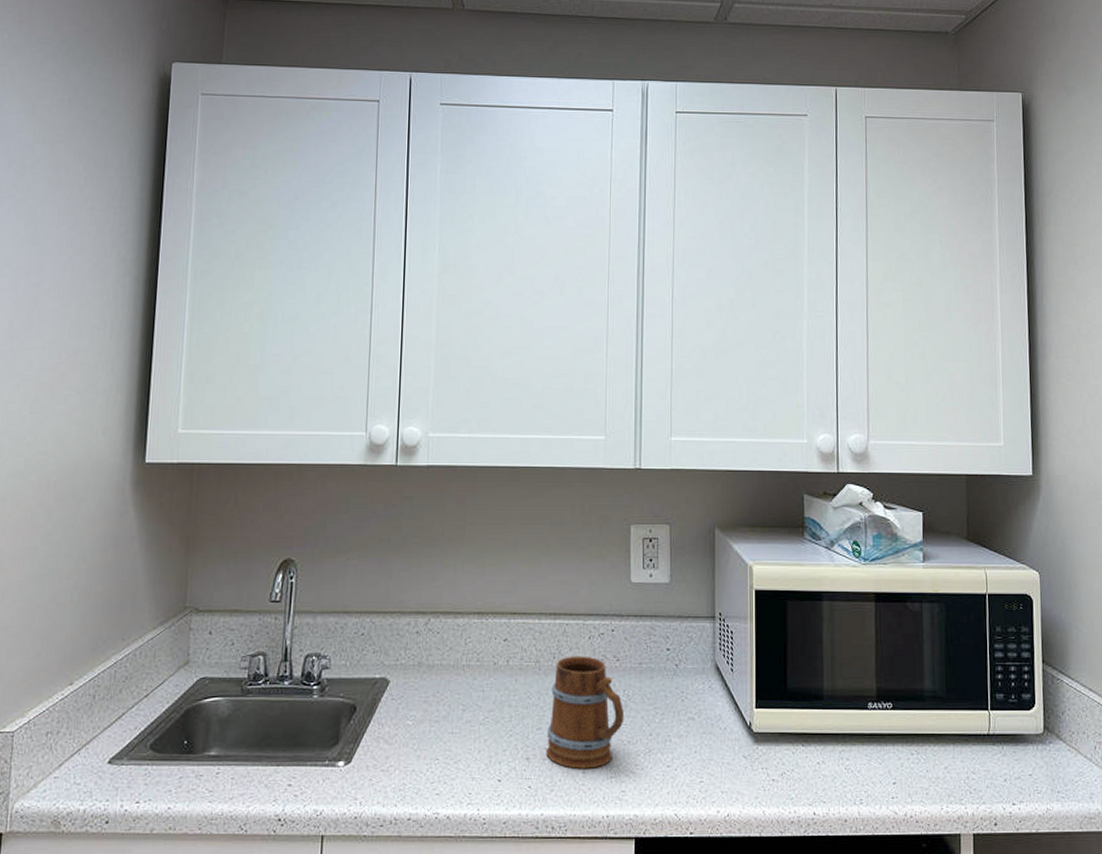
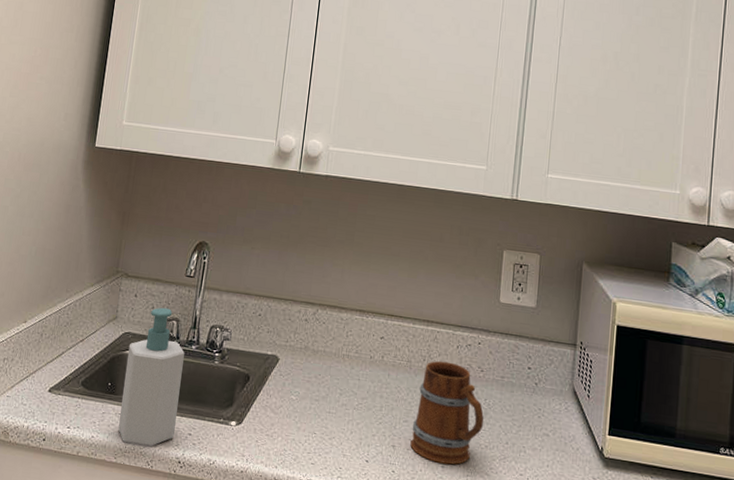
soap bottle: none [200,642,276,809] -> present [118,307,185,447]

